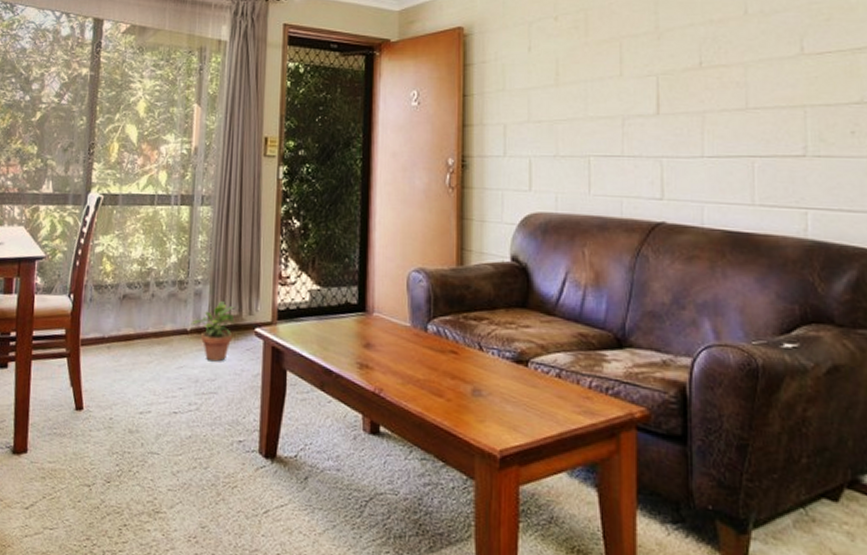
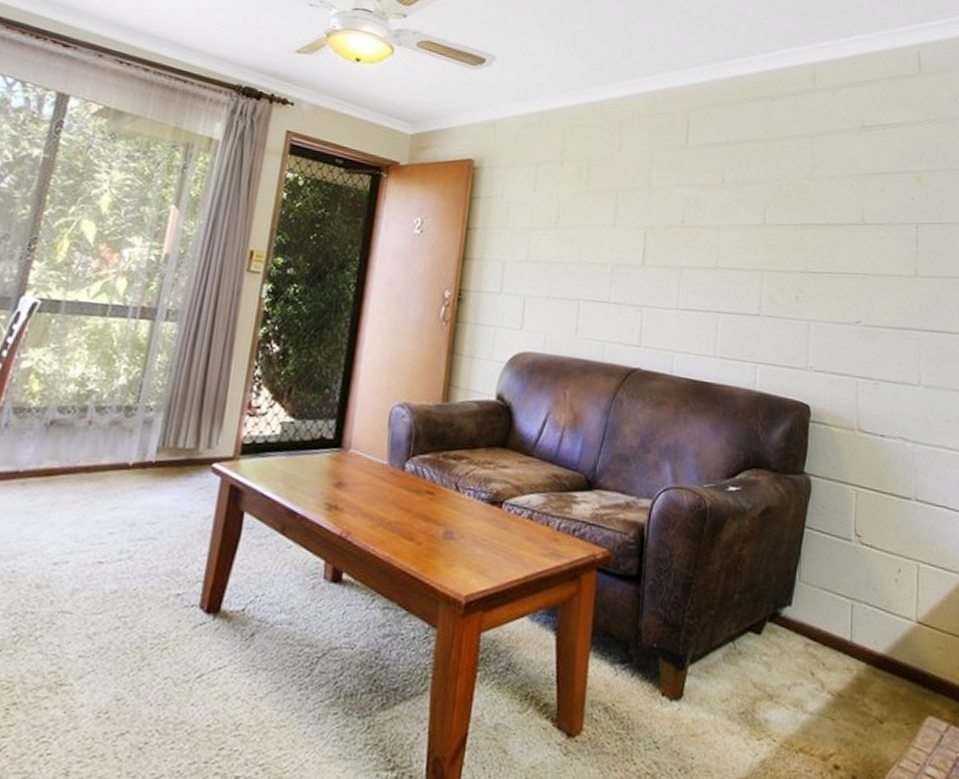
potted plant: present [191,301,236,362] -> none [134,432,192,502]

